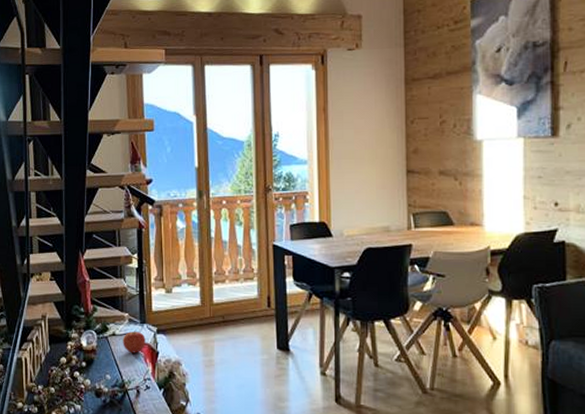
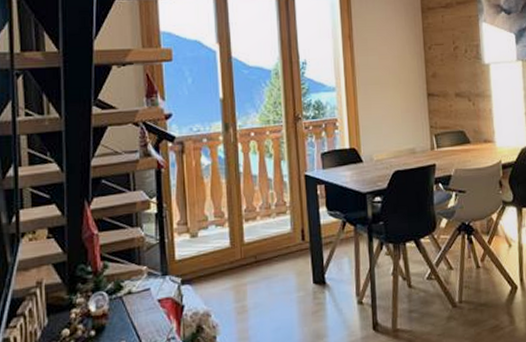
apple: present [122,329,146,353] -> none [140,283,168,312]

